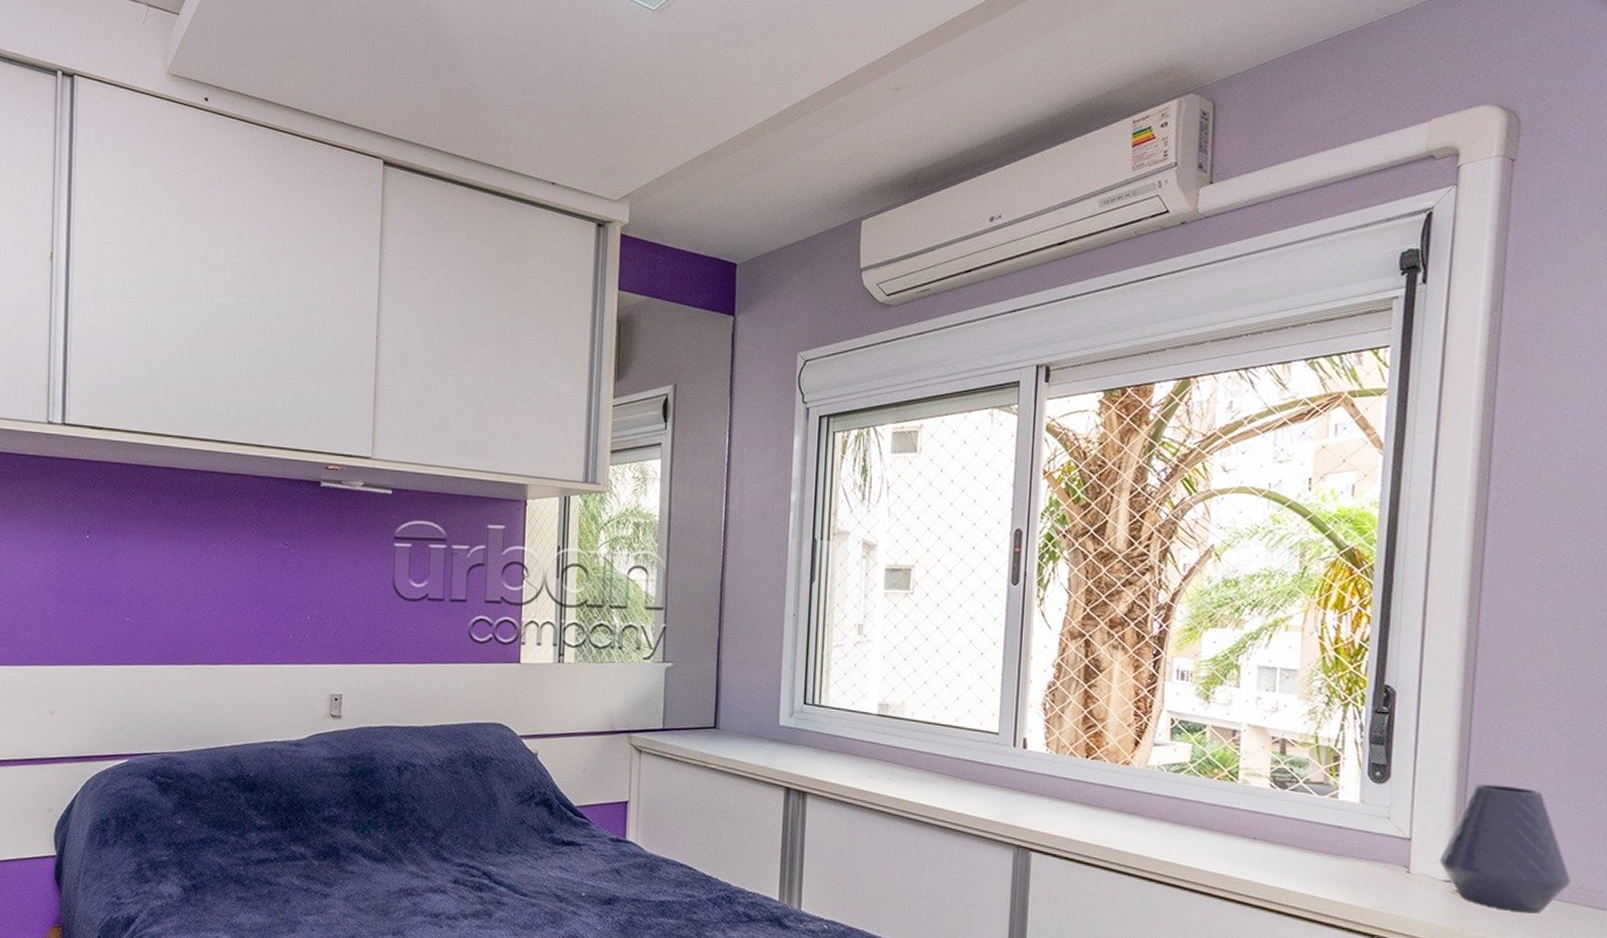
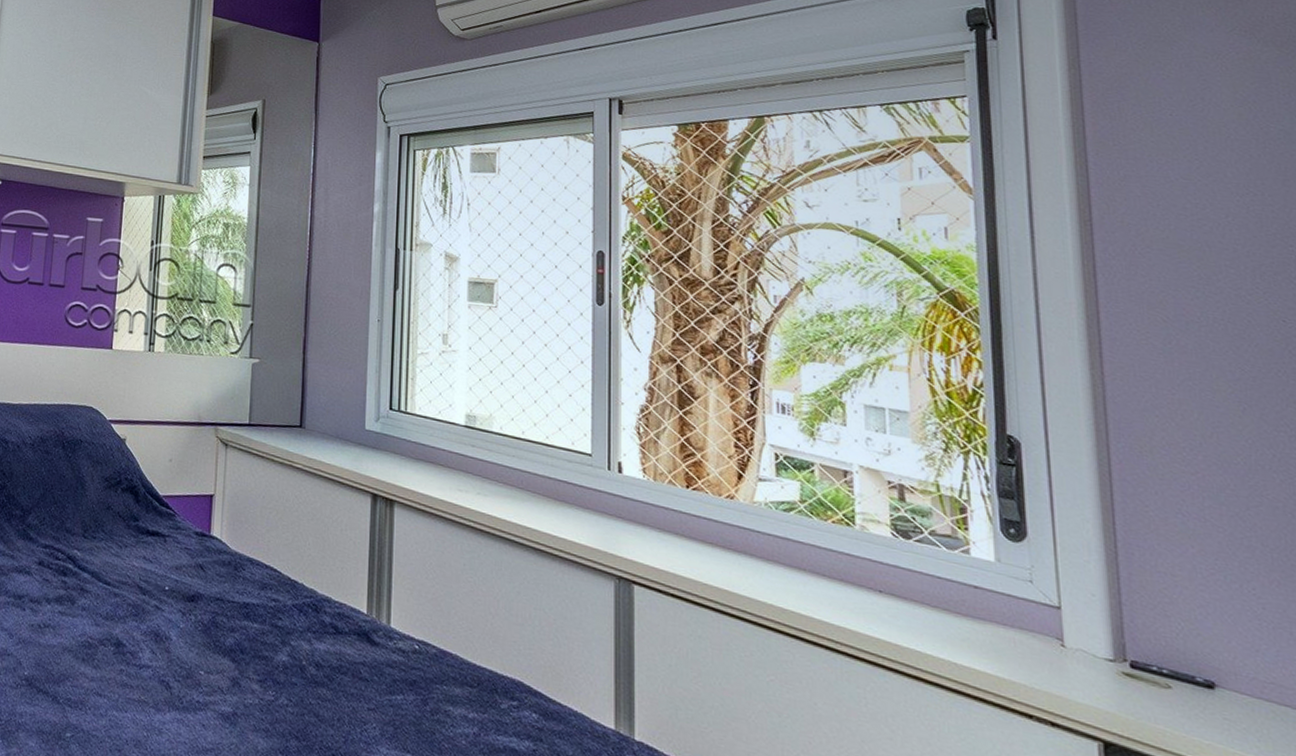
vase: present [1439,784,1571,913] -> none [1097,551,1260,708]

